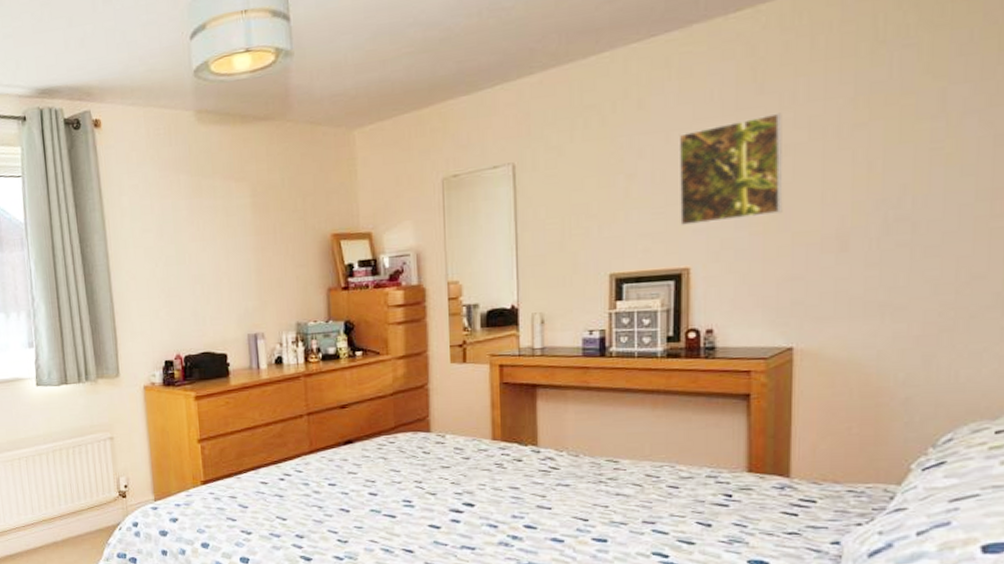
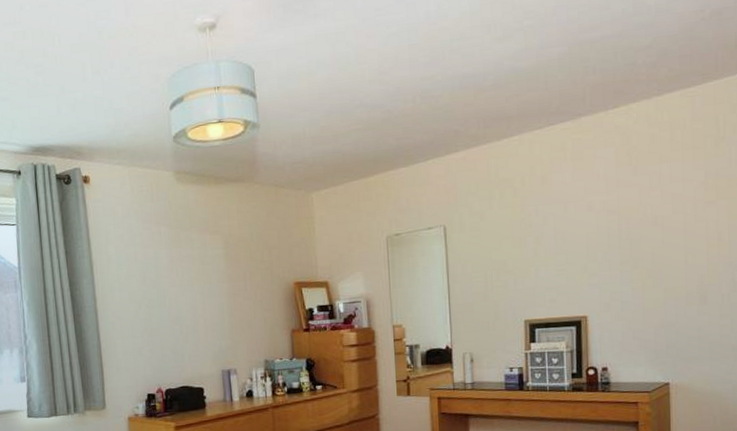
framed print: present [679,112,783,226] -> none [574,190,656,281]

